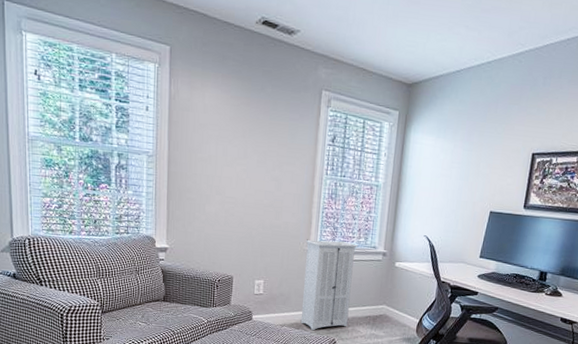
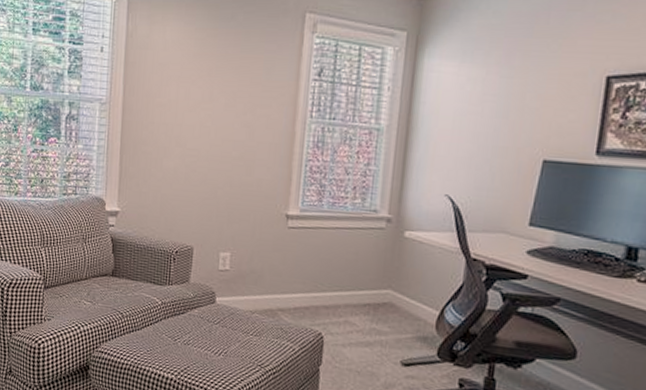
storage cabinet: present [300,239,359,331] -> none [276,200,353,321]

